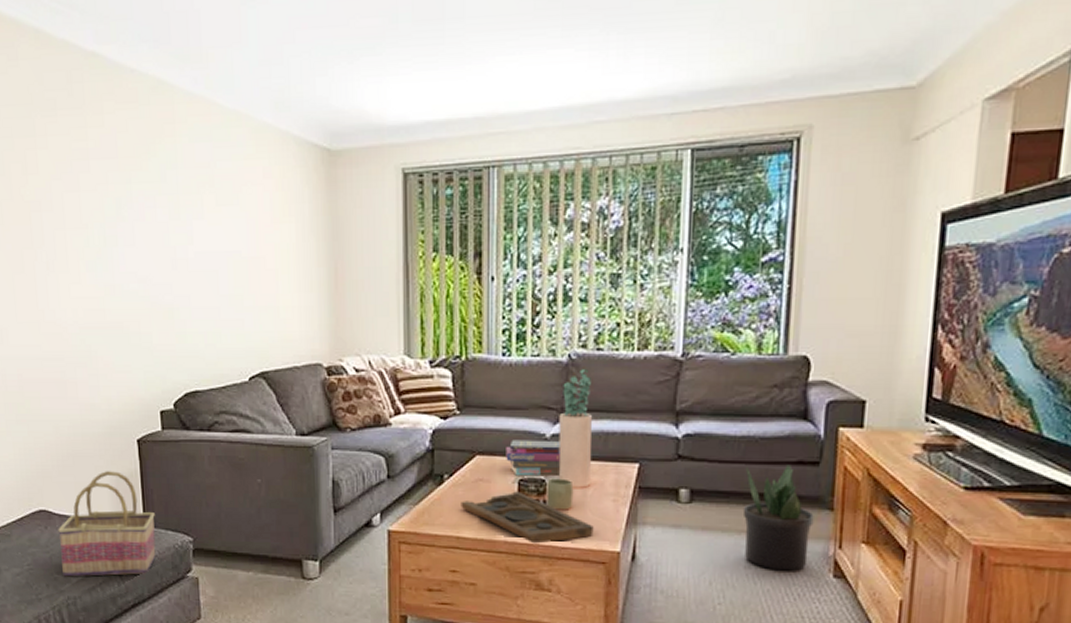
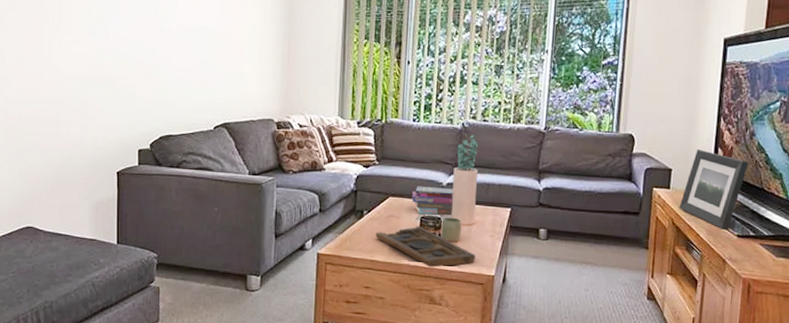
basket: present [58,471,156,577] -> none [42,196,127,284]
planter: present [744,464,814,571] -> none [585,213,635,294]
picture frame: none [877,370,982,481] -> present [679,148,749,231]

